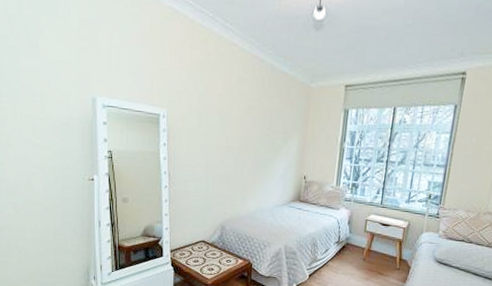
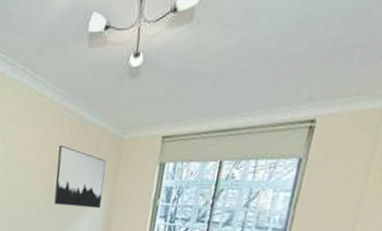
wall art: none [250,92,297,153] -> present [54,144,106,209]

